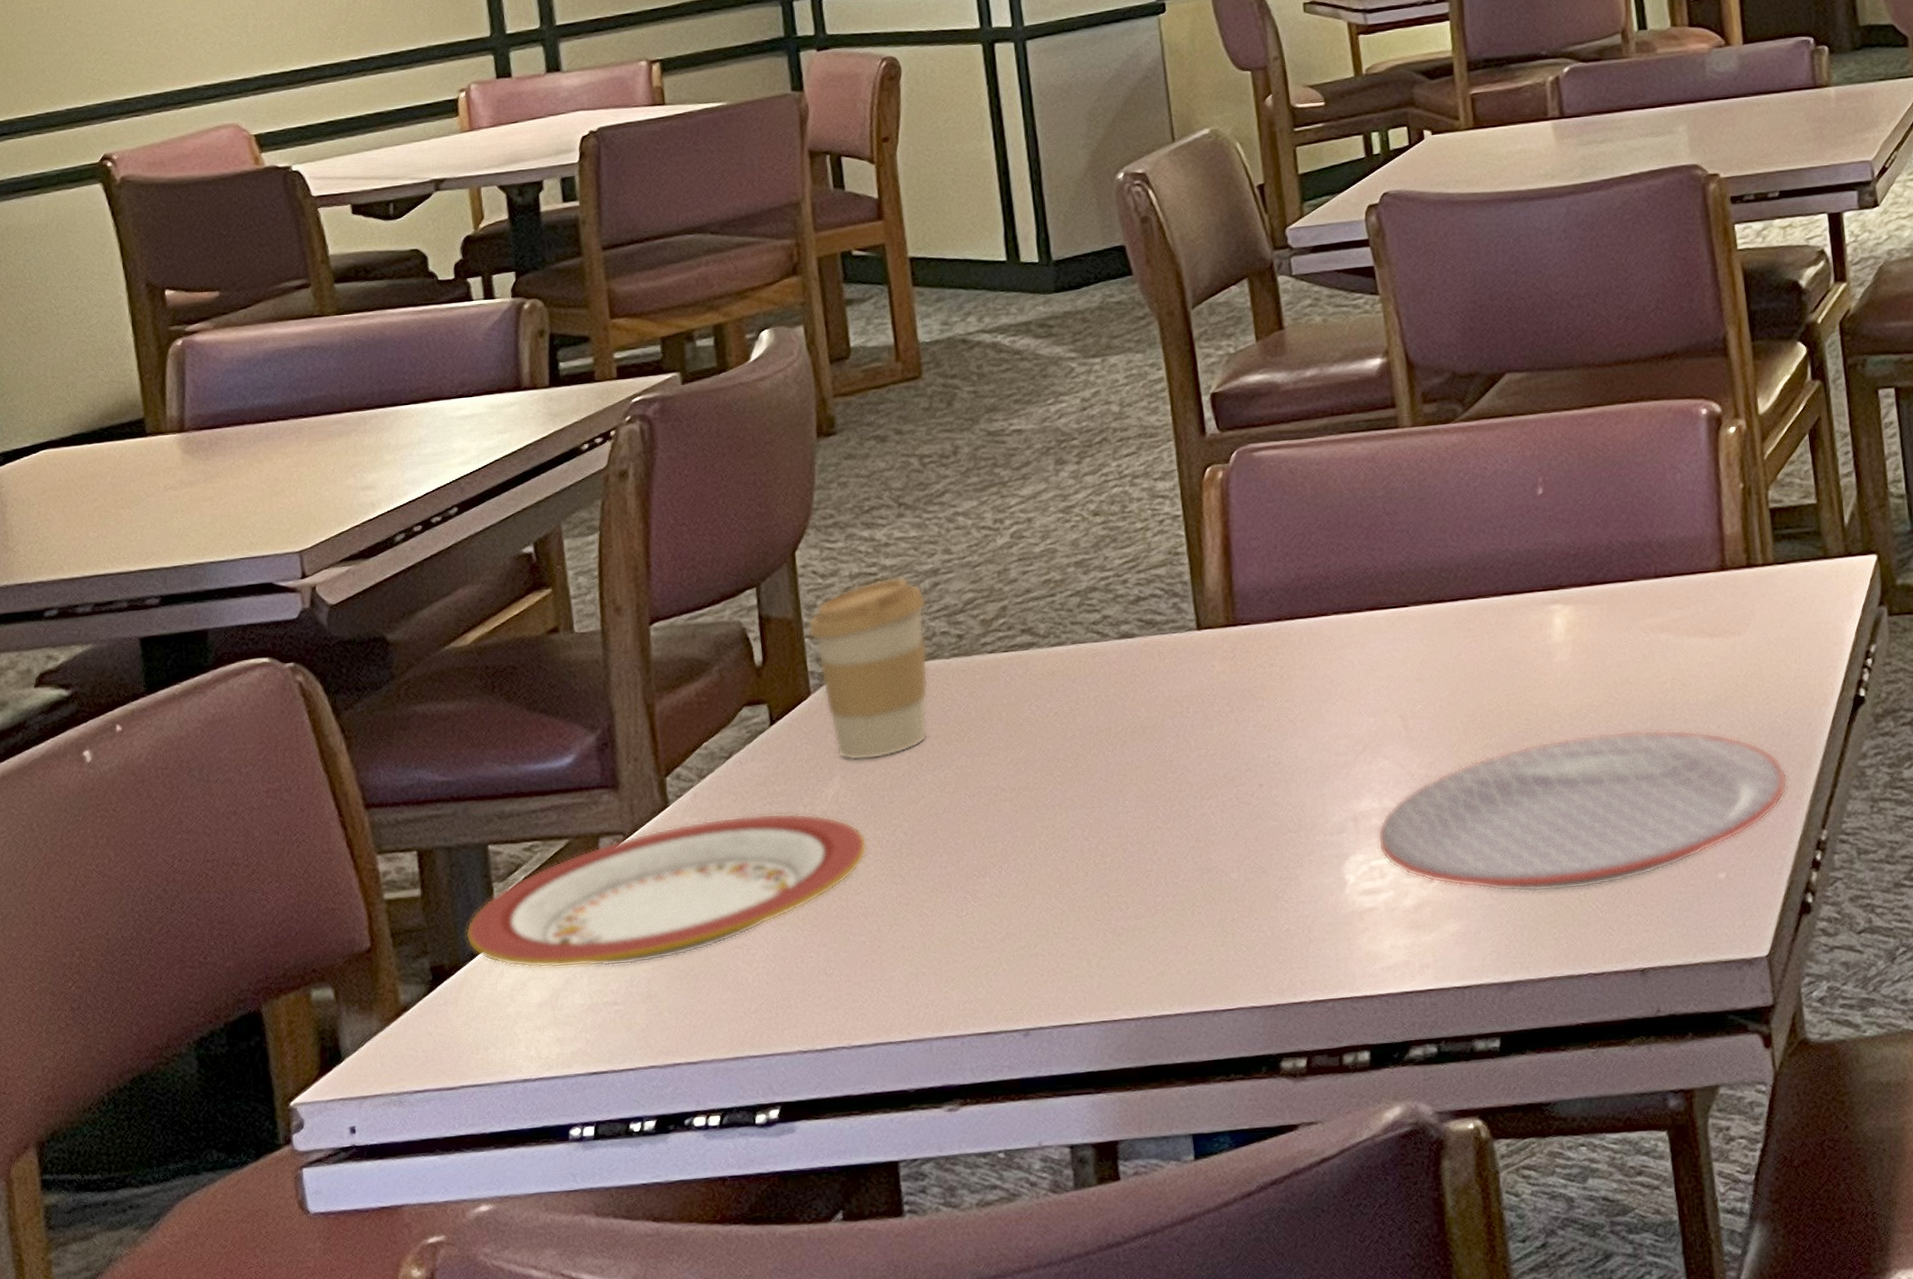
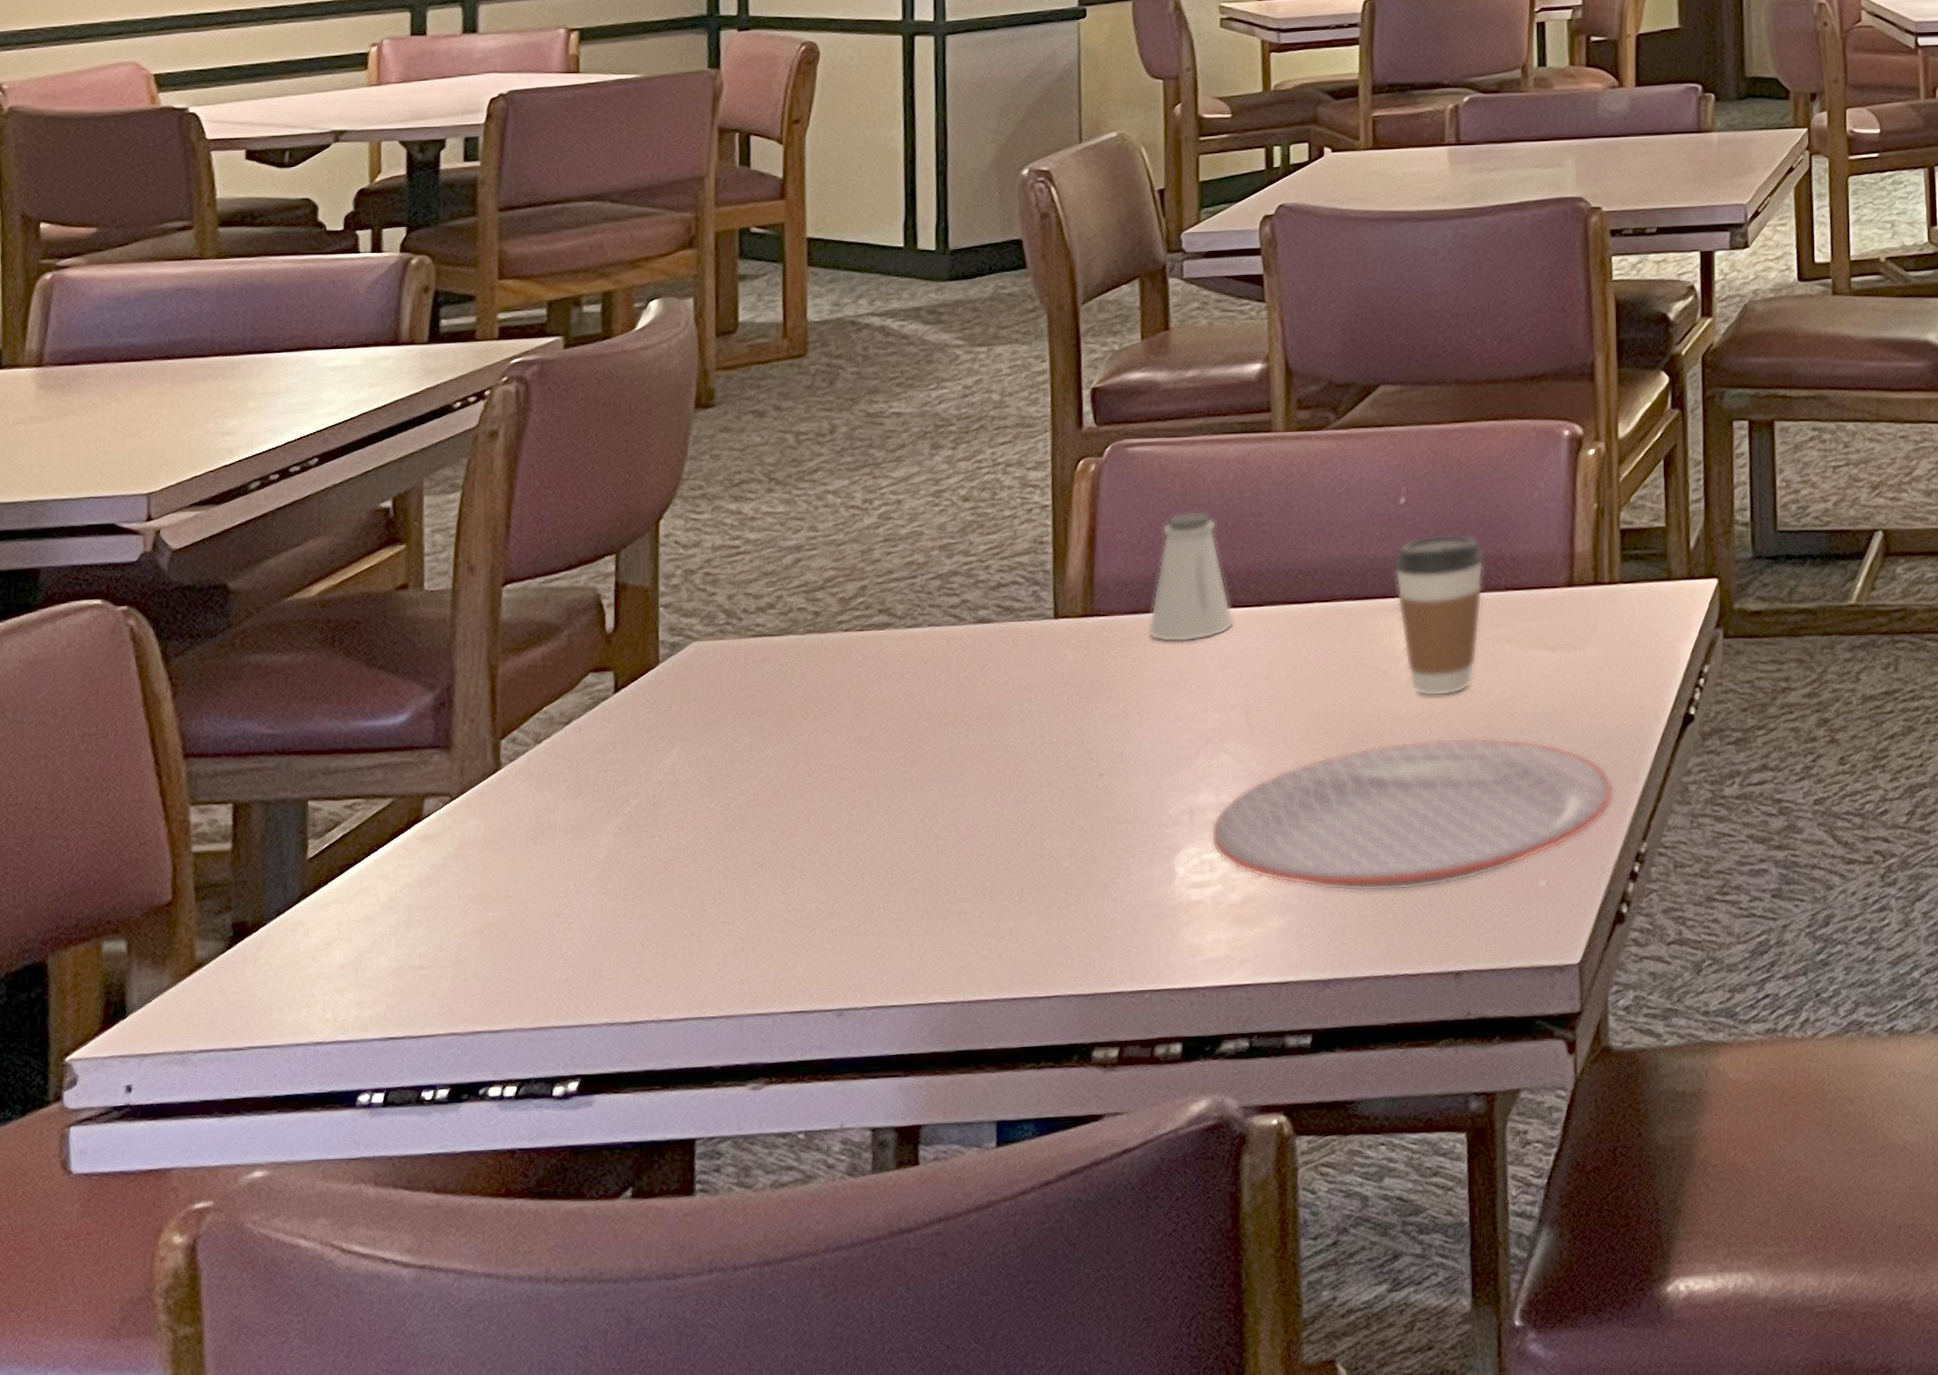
plate: present [465,813,868,968] -> none [273,781,699,930]
coffee cup: present [807,576,929,761] -> none [664,551,787,732]
saltshaker: none [1292,512,1380,648] -> present [1148,510,1234,642]
coffee cup: none [1537,522,1633,691] -> present [1393,534,1485,696]

